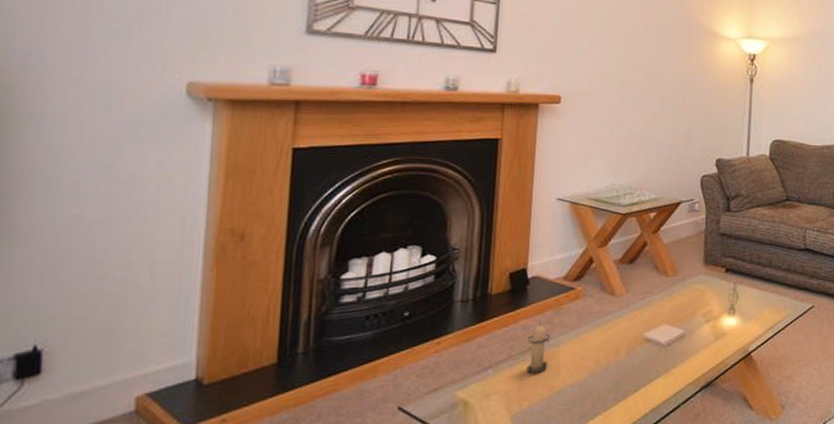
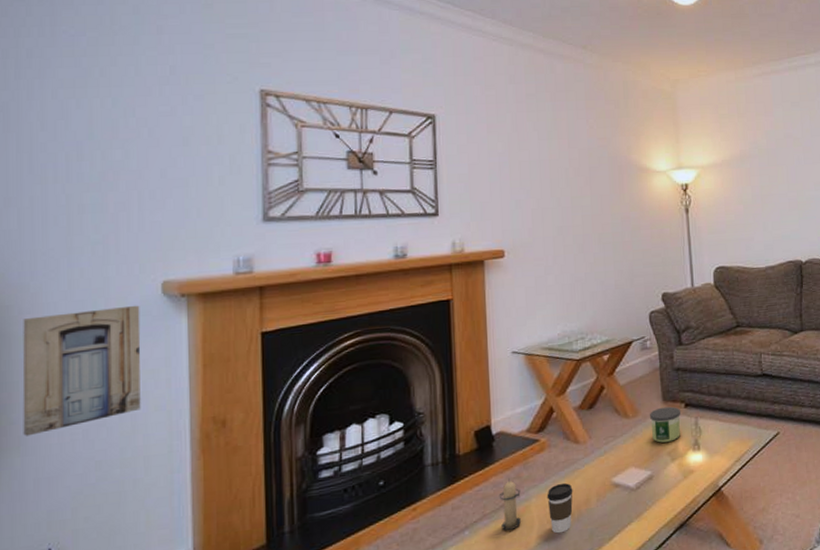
wall art: none [15,101,160,226] -> present [22,305,141,436]
coffee cup: none [576,332,604,381] -> present [547,482,573,534]
candle: none [689,270,720,304] -> present [650,406,680,443]

